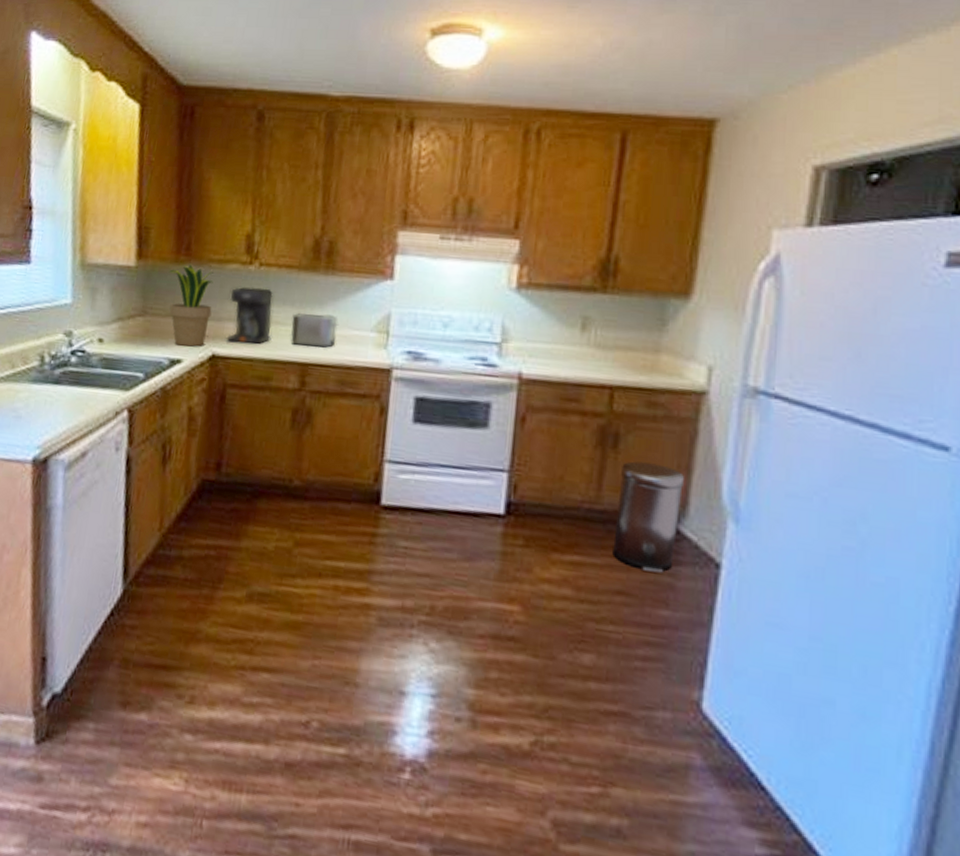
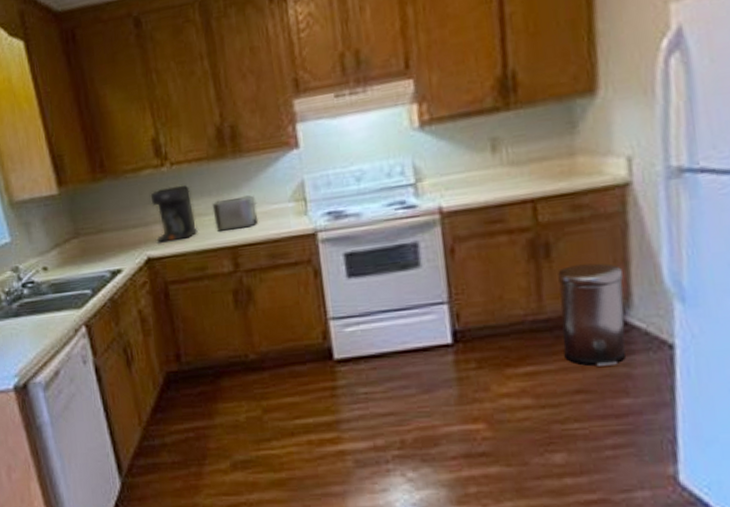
potted plant: present [168,264,213,347] -> none [89,179,138,257]

